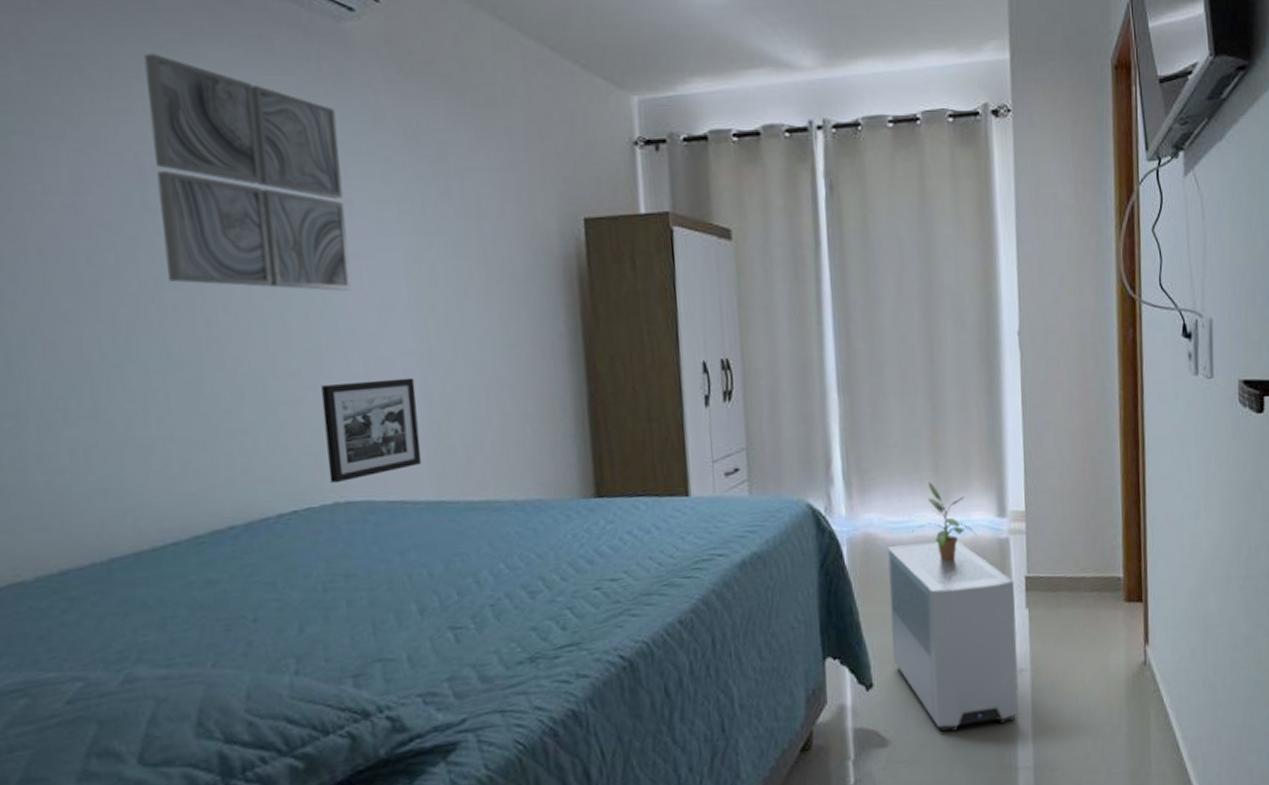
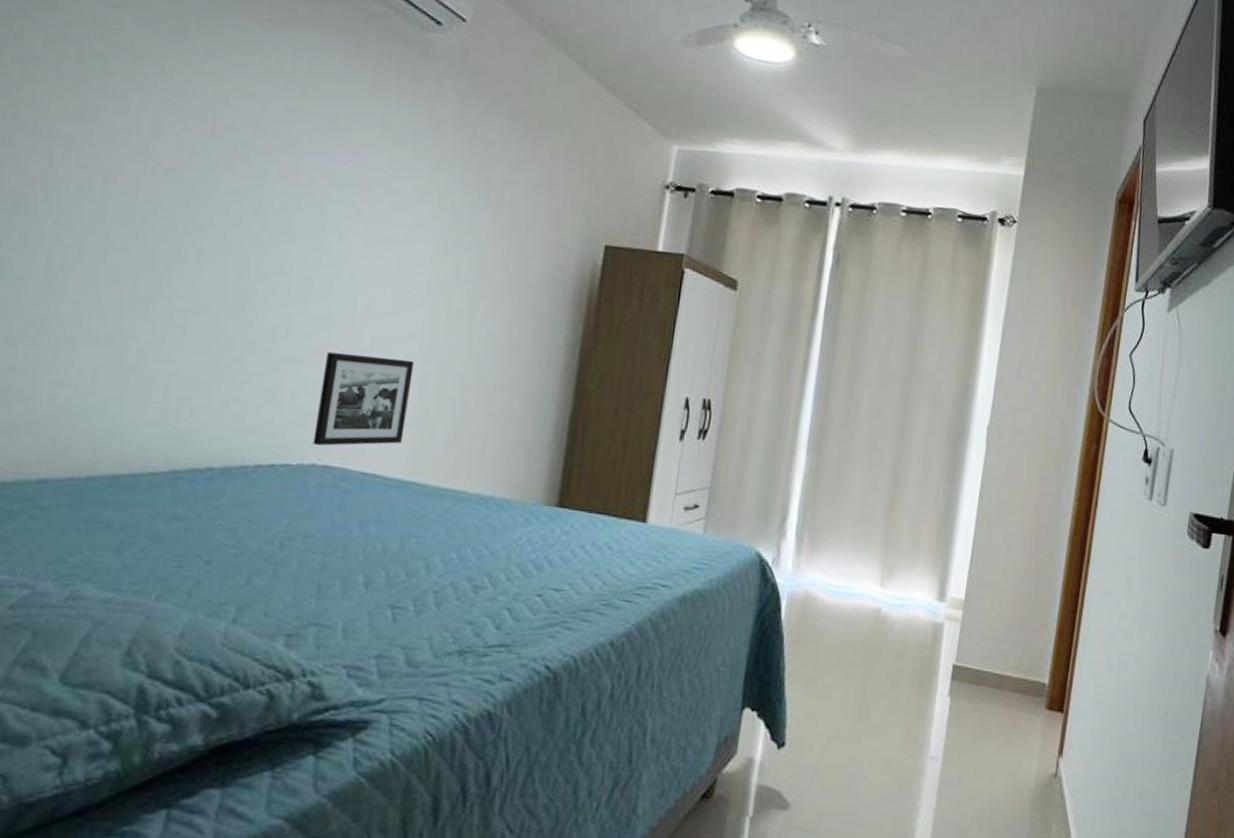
wall art: present [143,53,351,291] -> none [214,27,403,270]
air purifier: present [887,540,1019,732] -> none [809,609,942,809]
potted plant: present [912,482,977,562] -> none [852,553,914,635]

